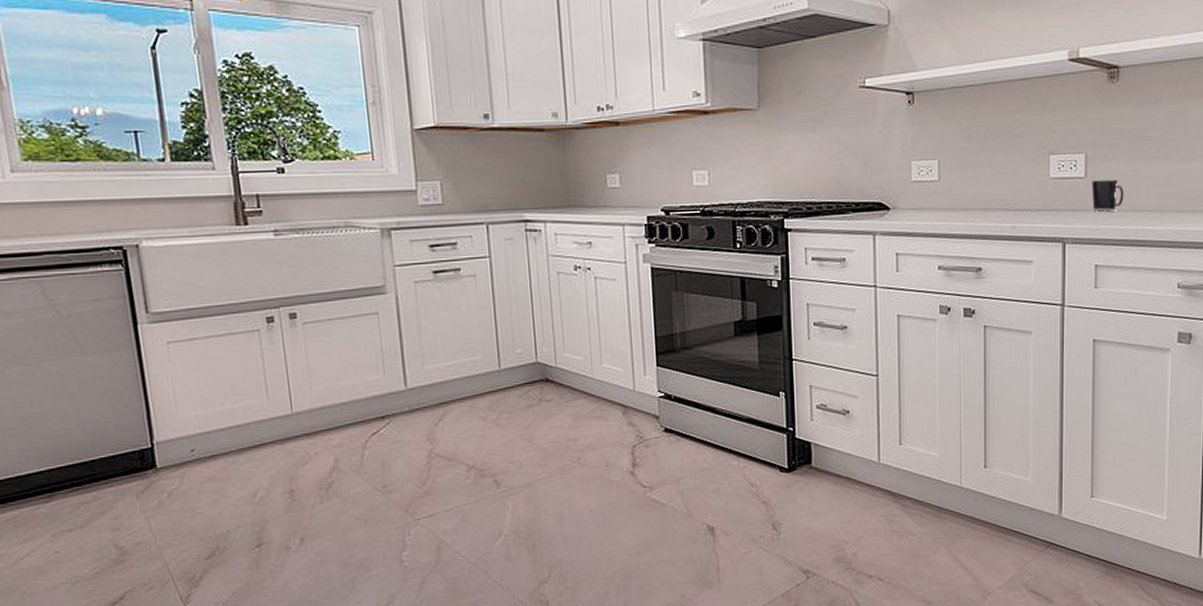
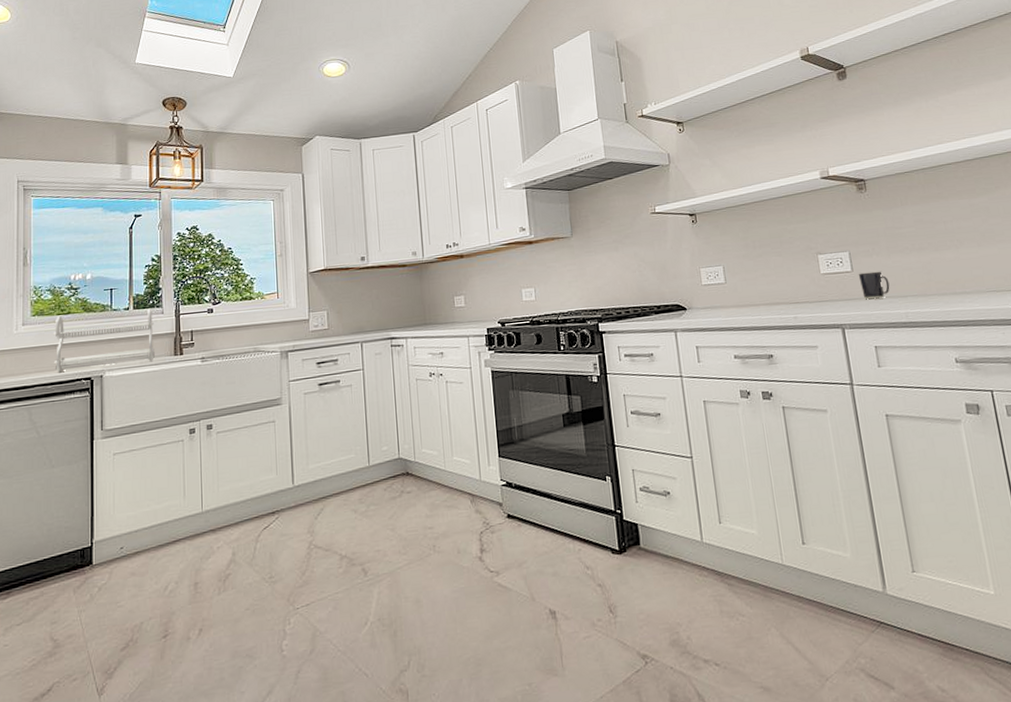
dish rack: none [58,161,209,240] -> present [53,308,155,374]

